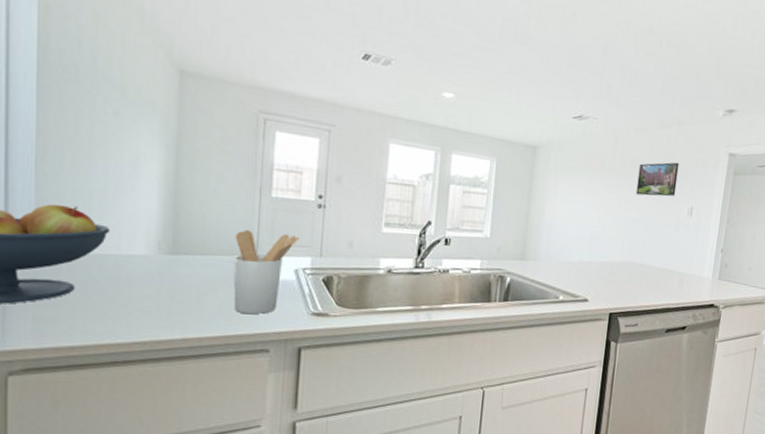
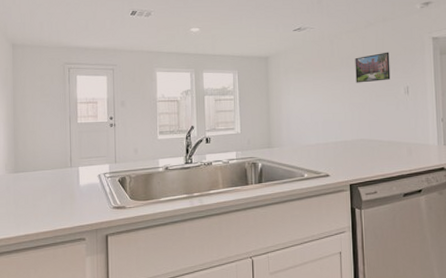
utensil holder: present [233,230,300,314] -> none [55,148,100,211]

